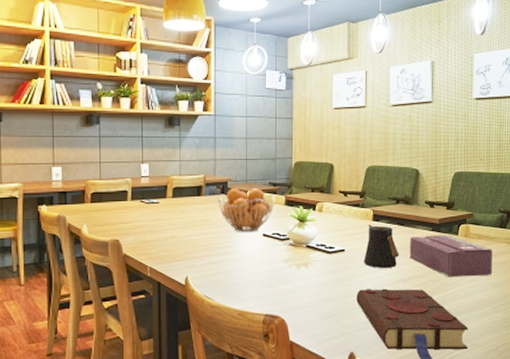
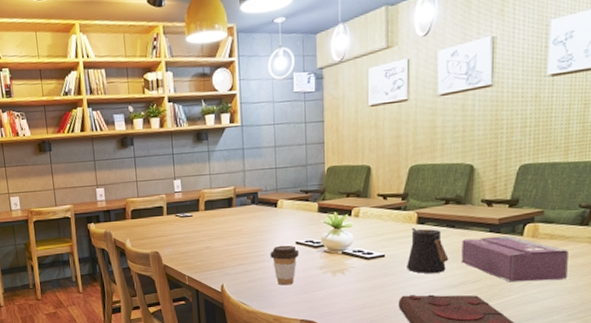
fruit basket: present [218,188,275,233] -> none [248,196,307,242]
coffee cup: none [237,237,266,279] -> present [270,245,300,286]

